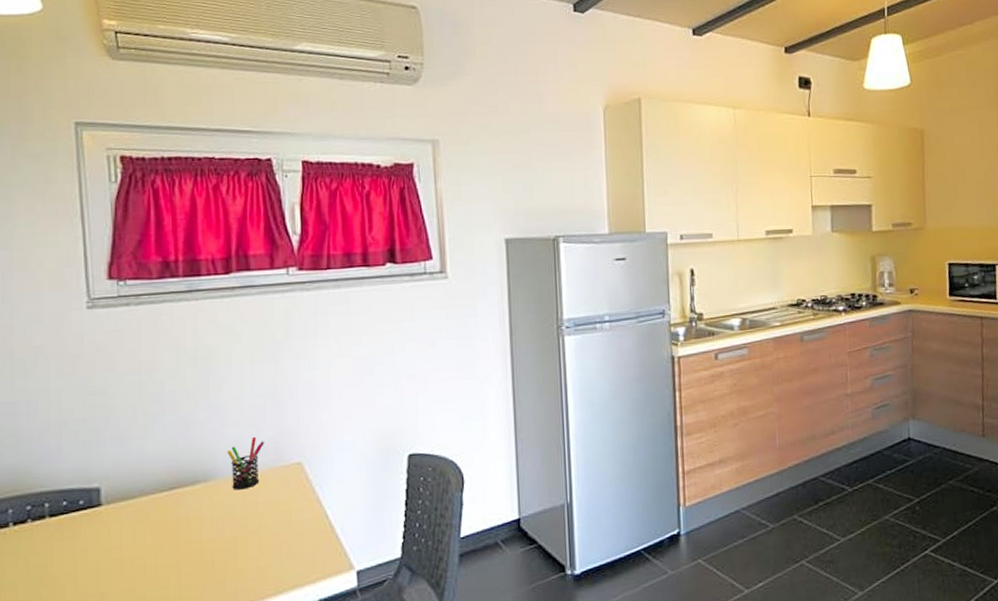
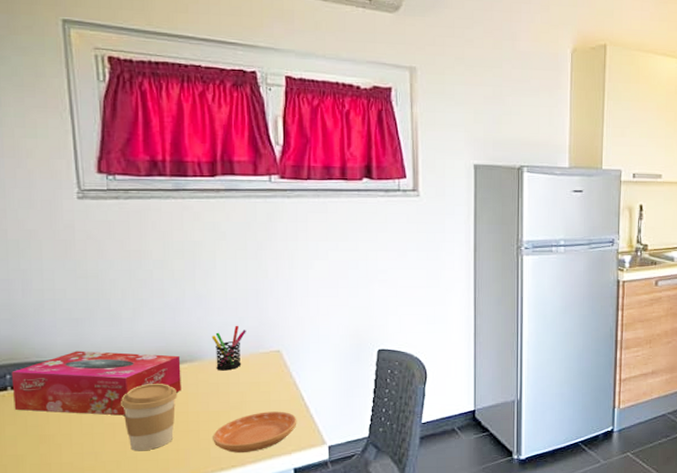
tissue box: none [14,475,195,550] -> present [11,350,182,416]
coffee cup: none [129,509,191,590] -> present [121,384,178,451]
saucer: none [229,533,322,585] -> present [213,411,297,453]

